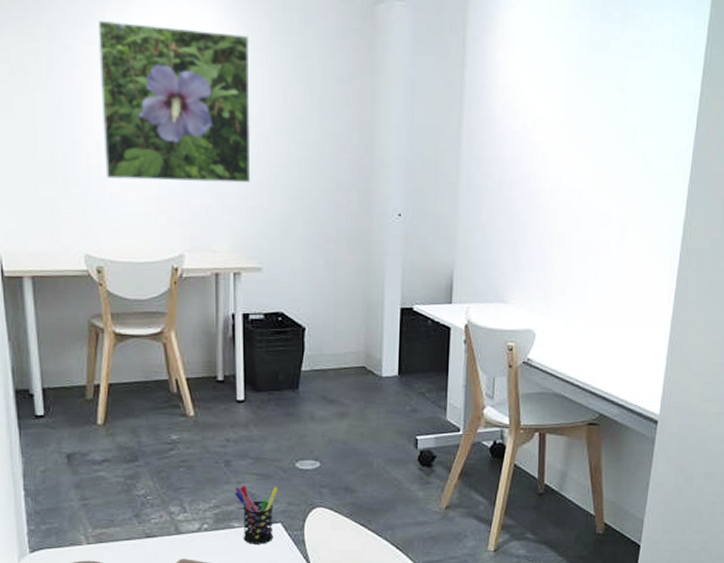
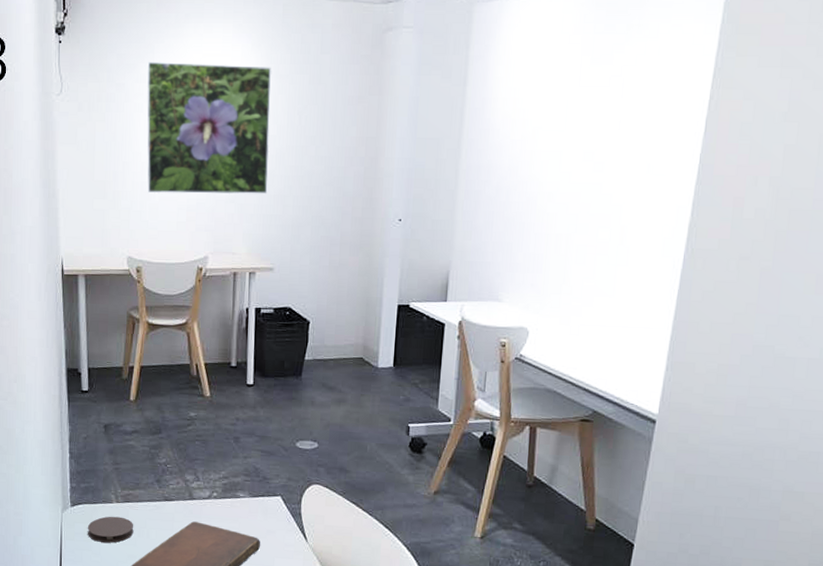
pen holder: present [235,485,278,544] -> none [241,459,279,514]

